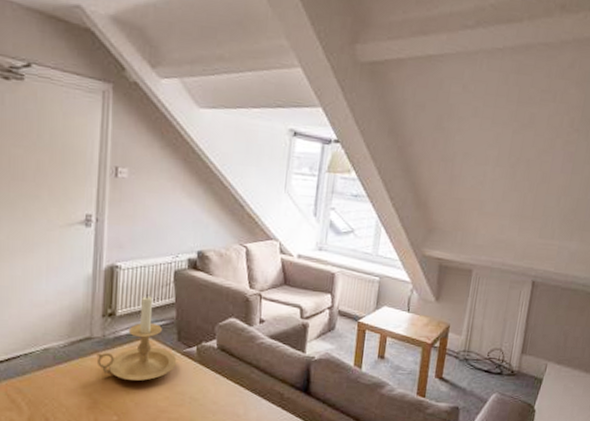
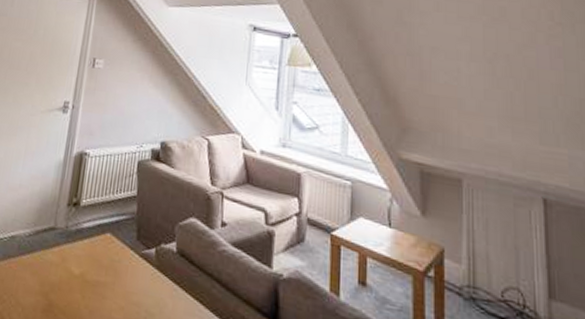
candle holder: present [95,294,177,381] -> none [56,185,135,285]

